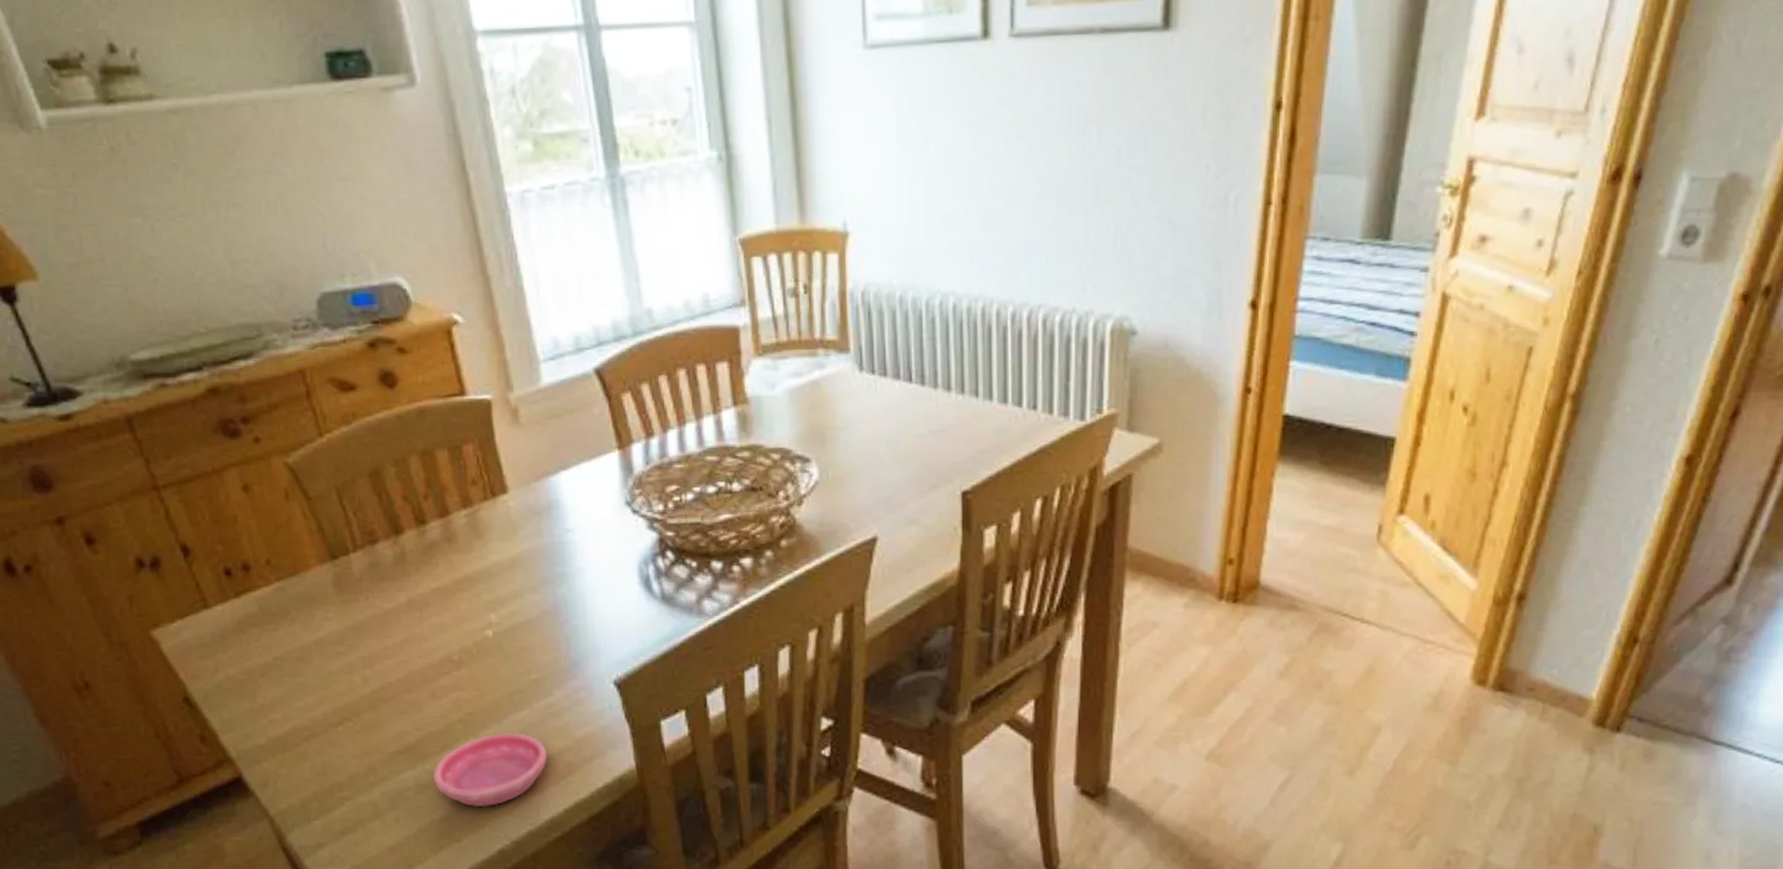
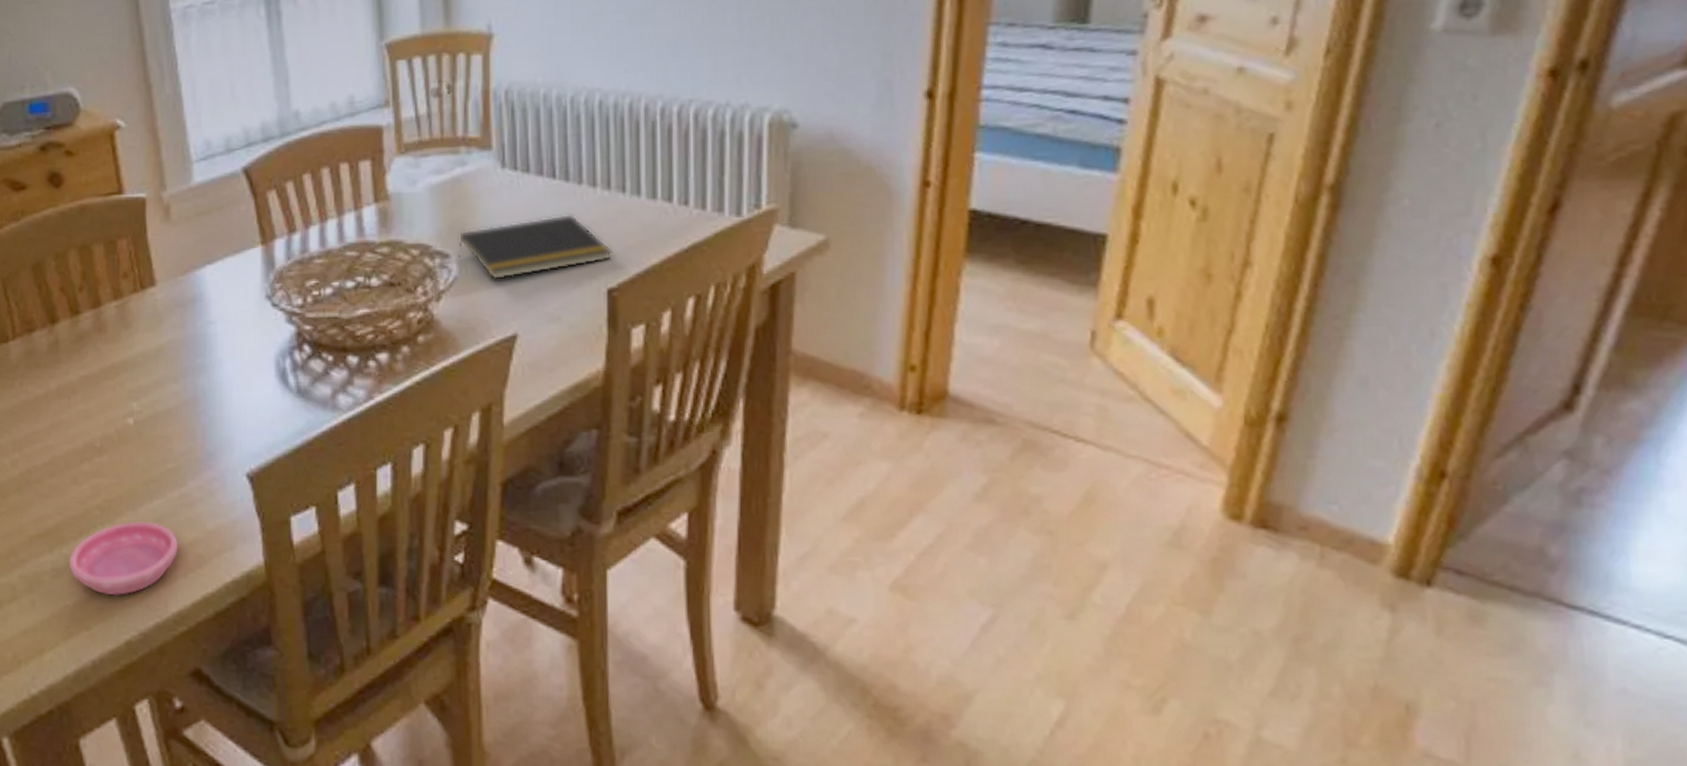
notepad: none [818,417,967,484] -> present [458,213,613,280]

